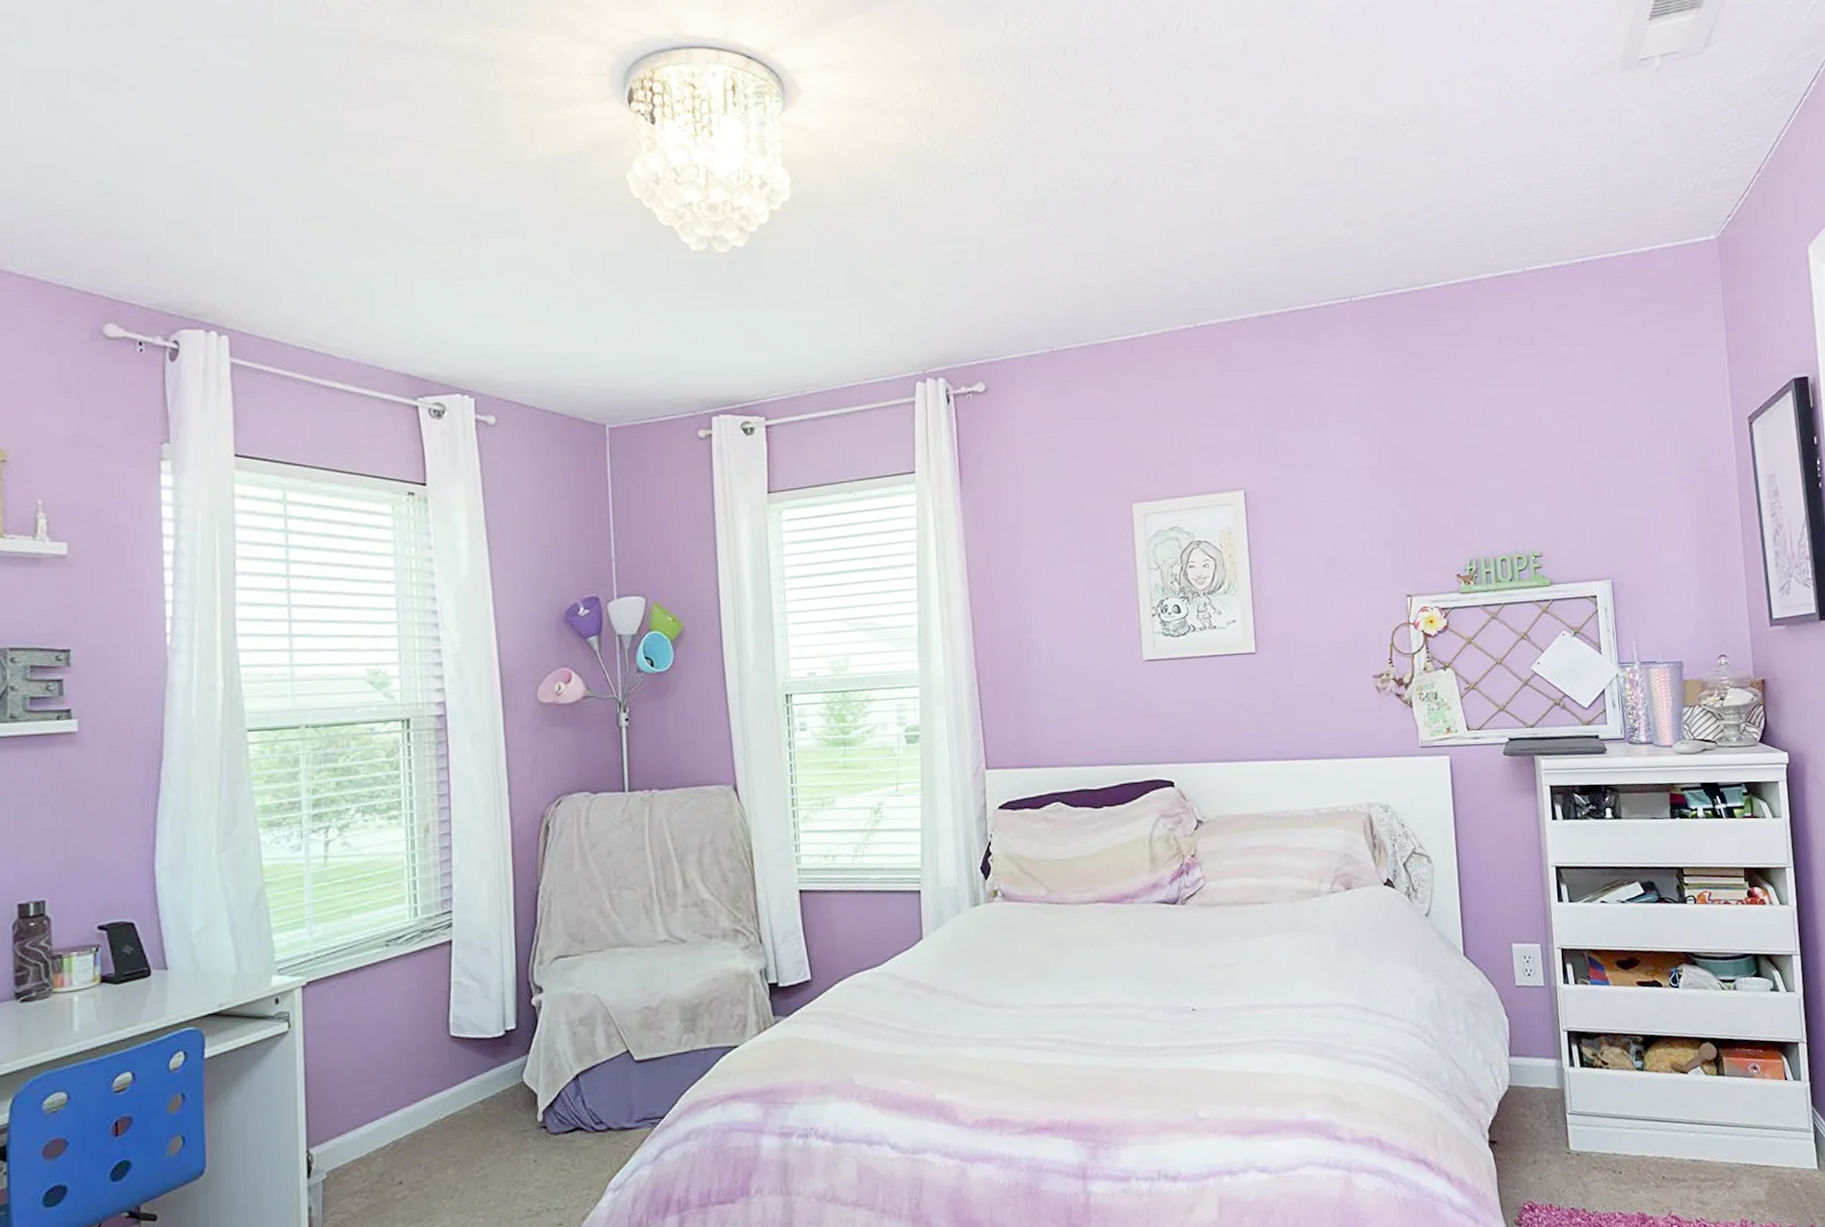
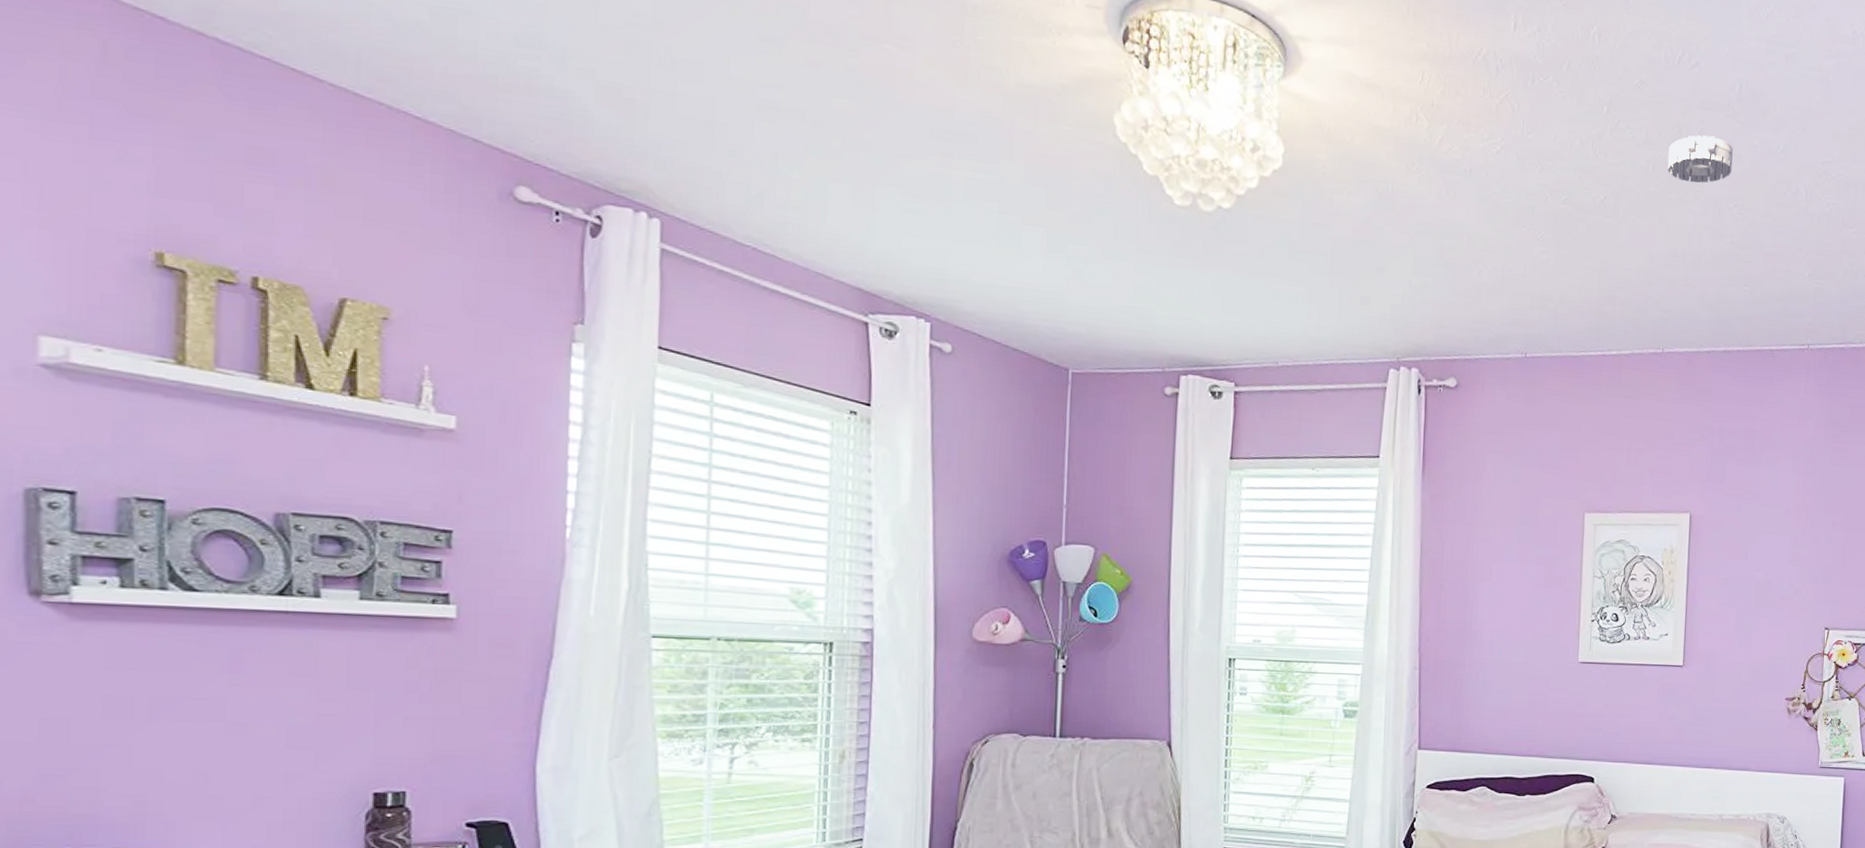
smoke detector: none [1176,98,1246,149] -> present [1667,135,1733,183]

